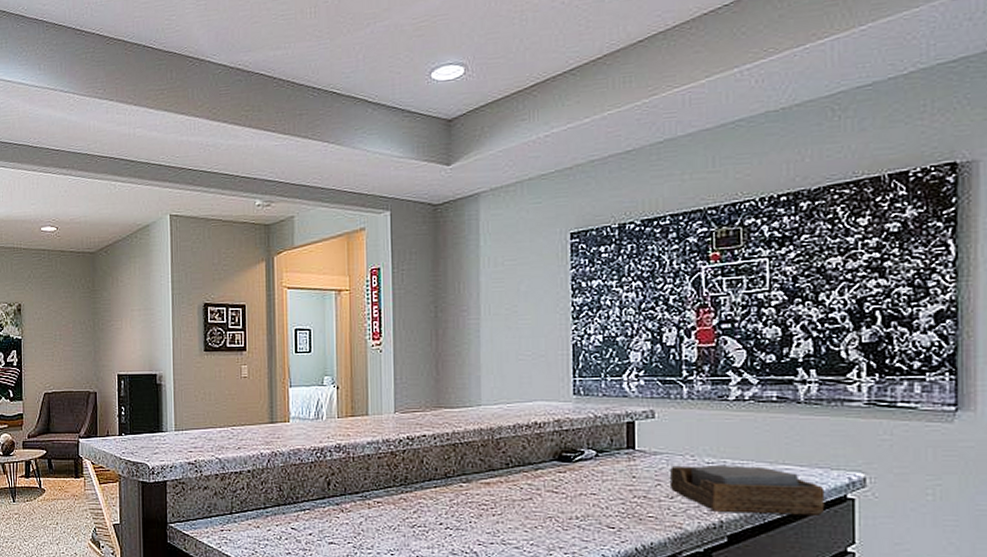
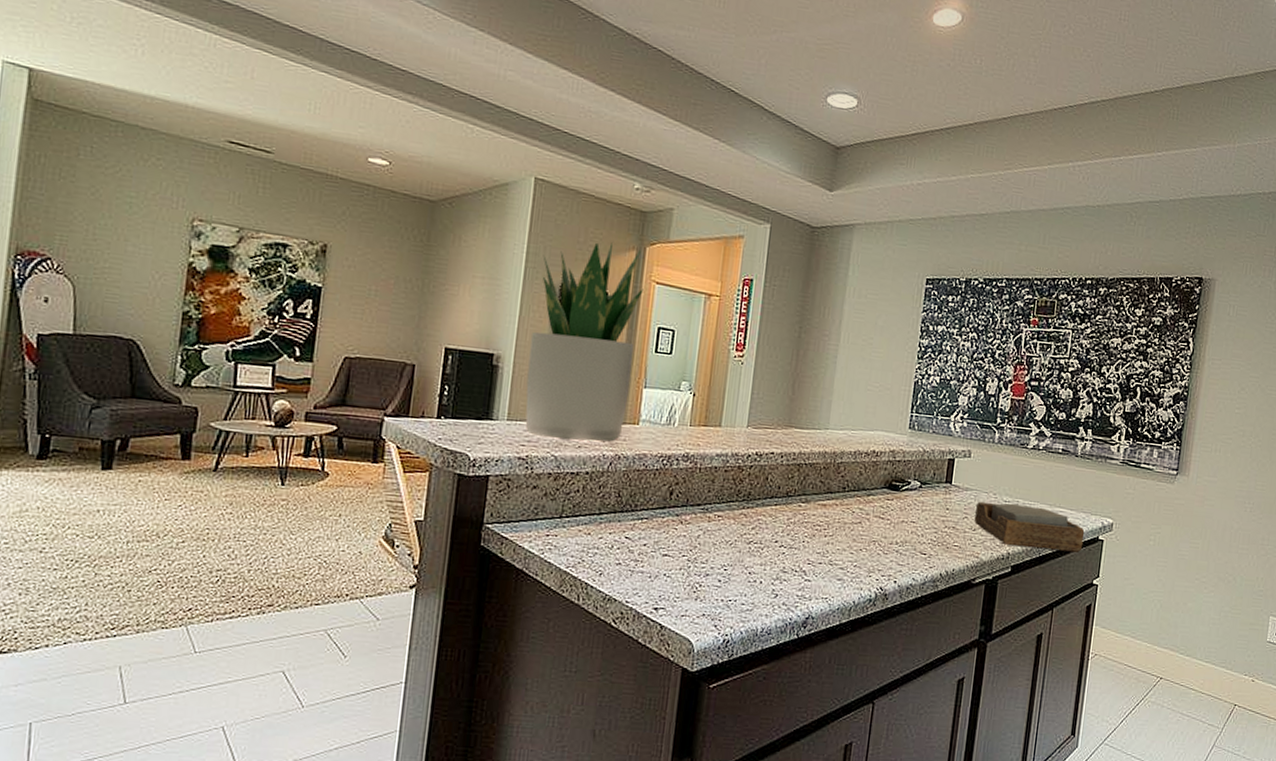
planter: none [185,259,277,443] -> present [525,243,644,442]

